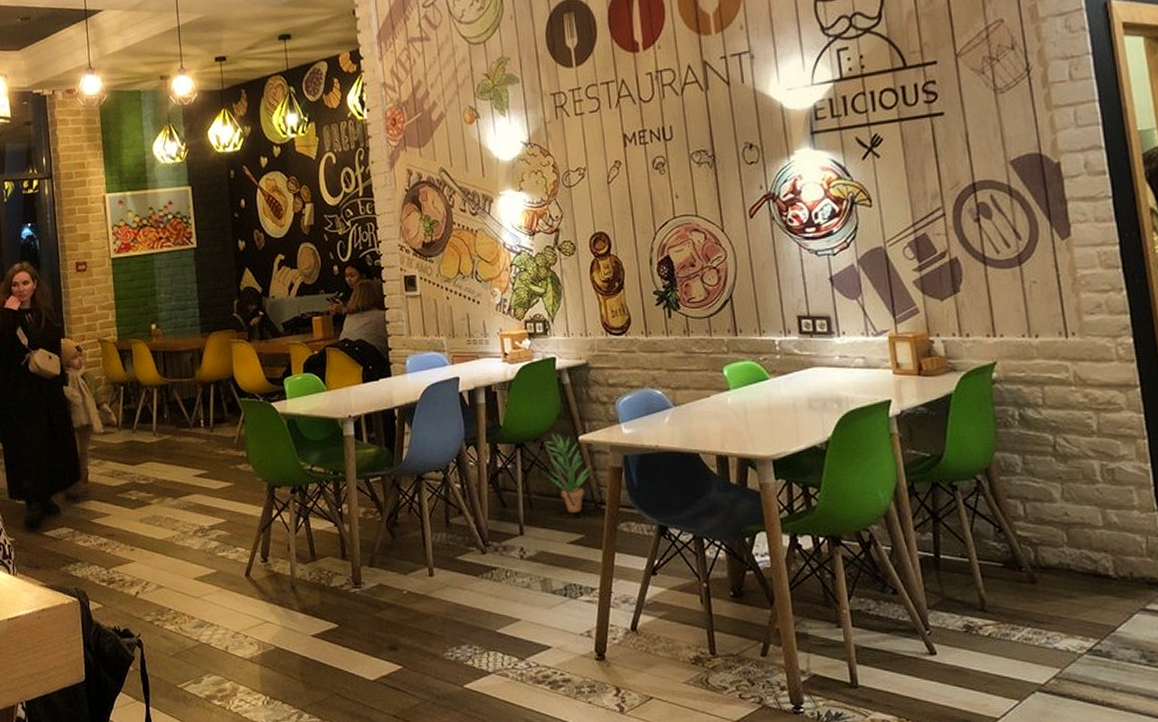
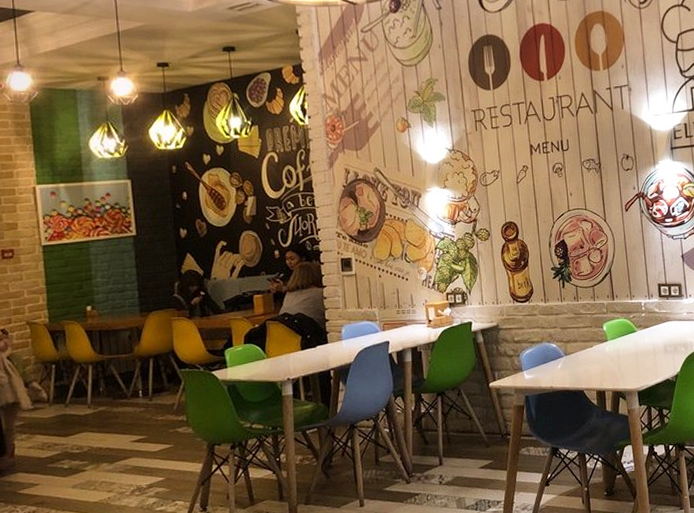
potted plant: present [545,434,591,513] -> none [462,383,499,444]

